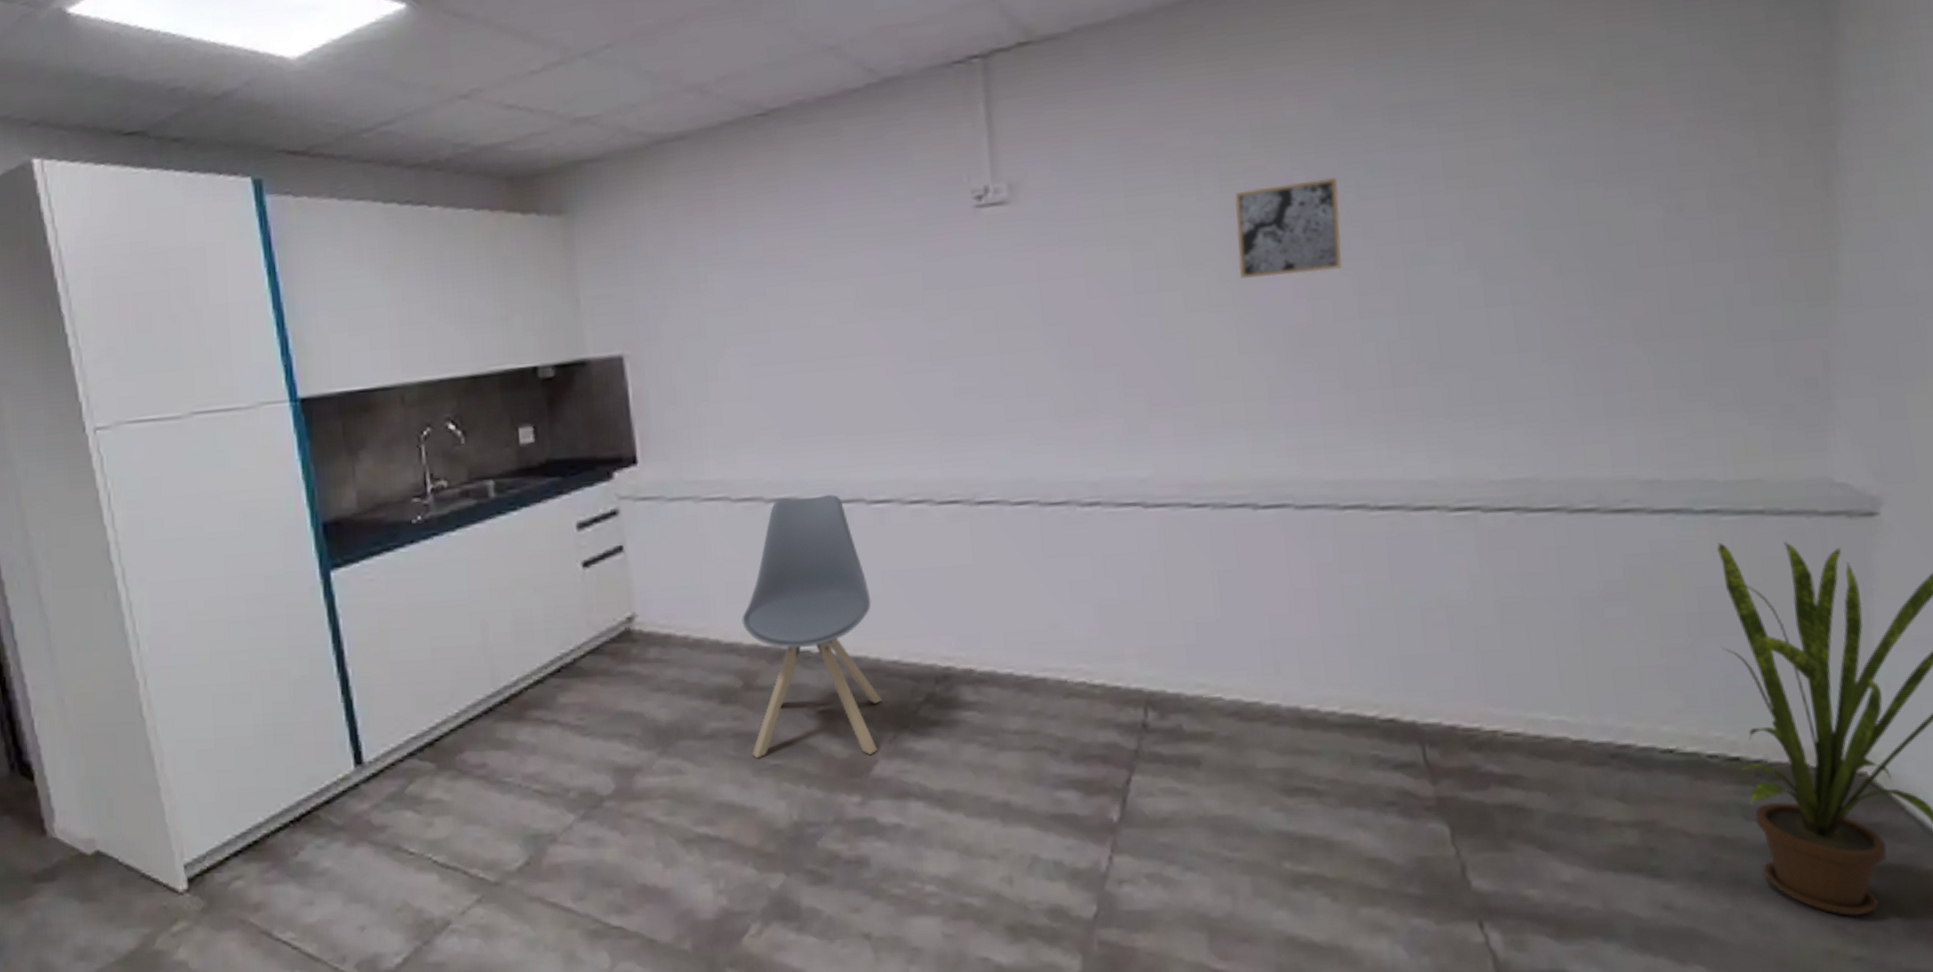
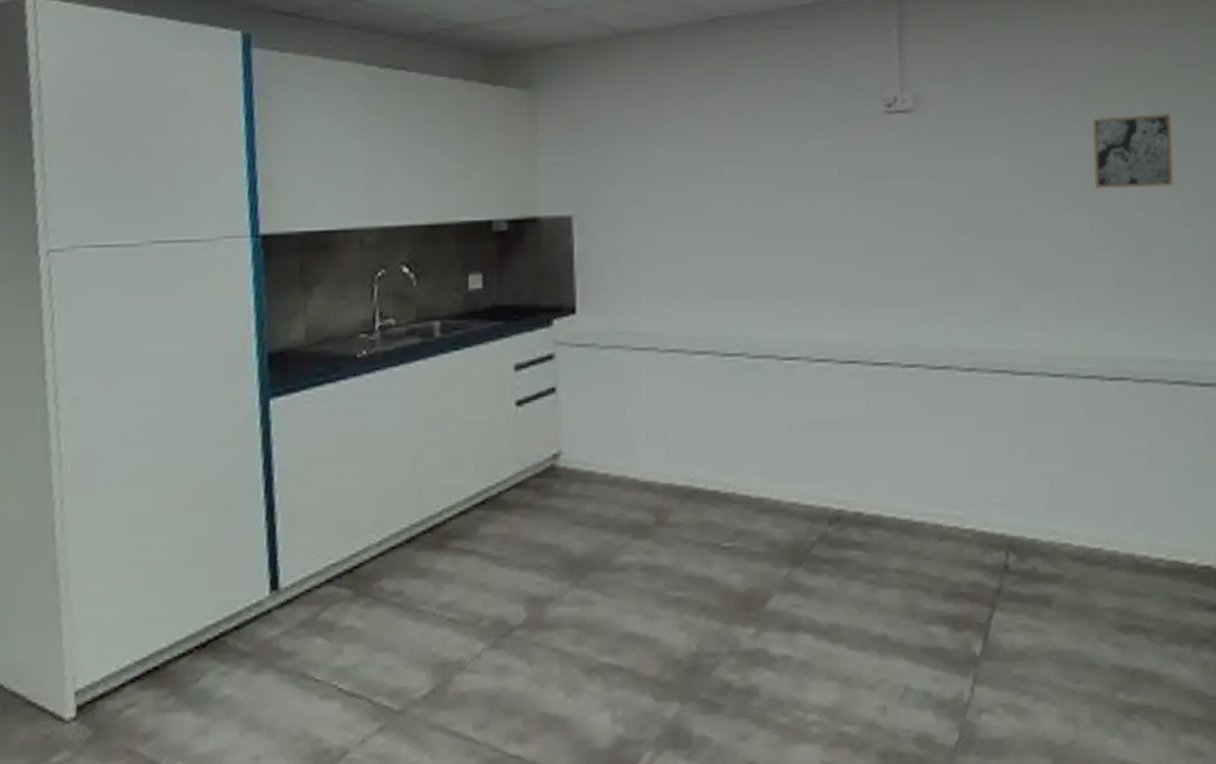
chair: present [742,494,882,759] -> none [658,350,780,591]

